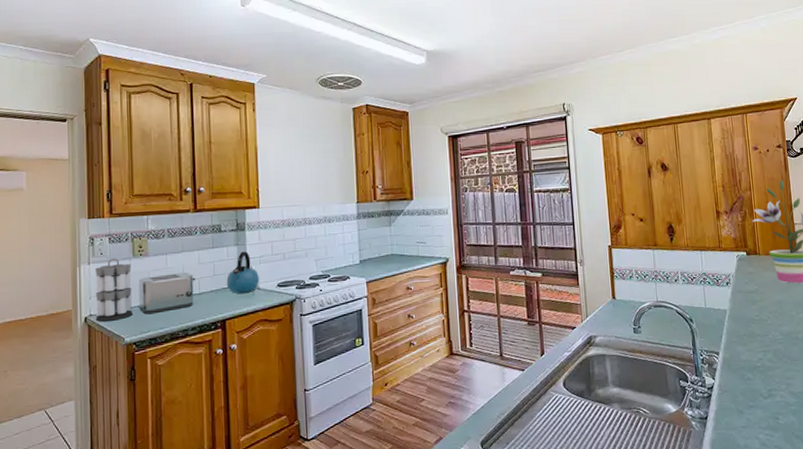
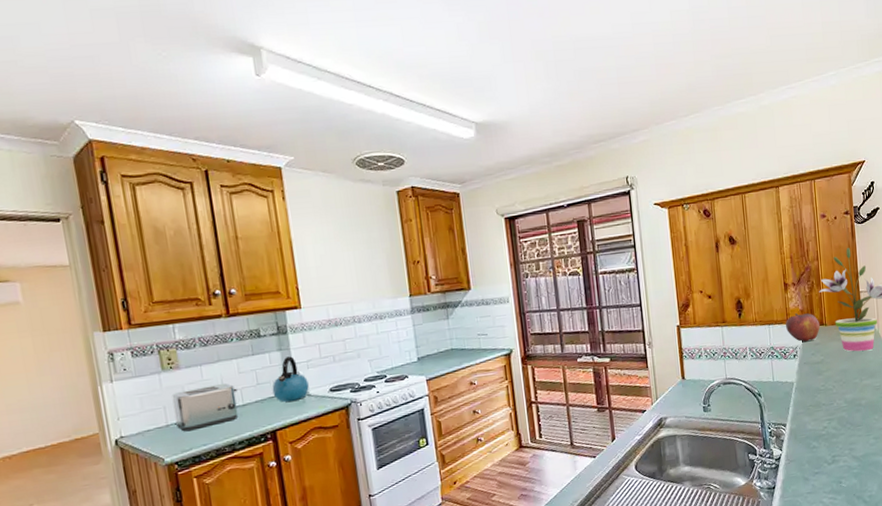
spice rack: present [95,257,133,322] -> none [120,373,170,444]
fruit: none [717,241,753,271] -> present [785,313,820,342]

